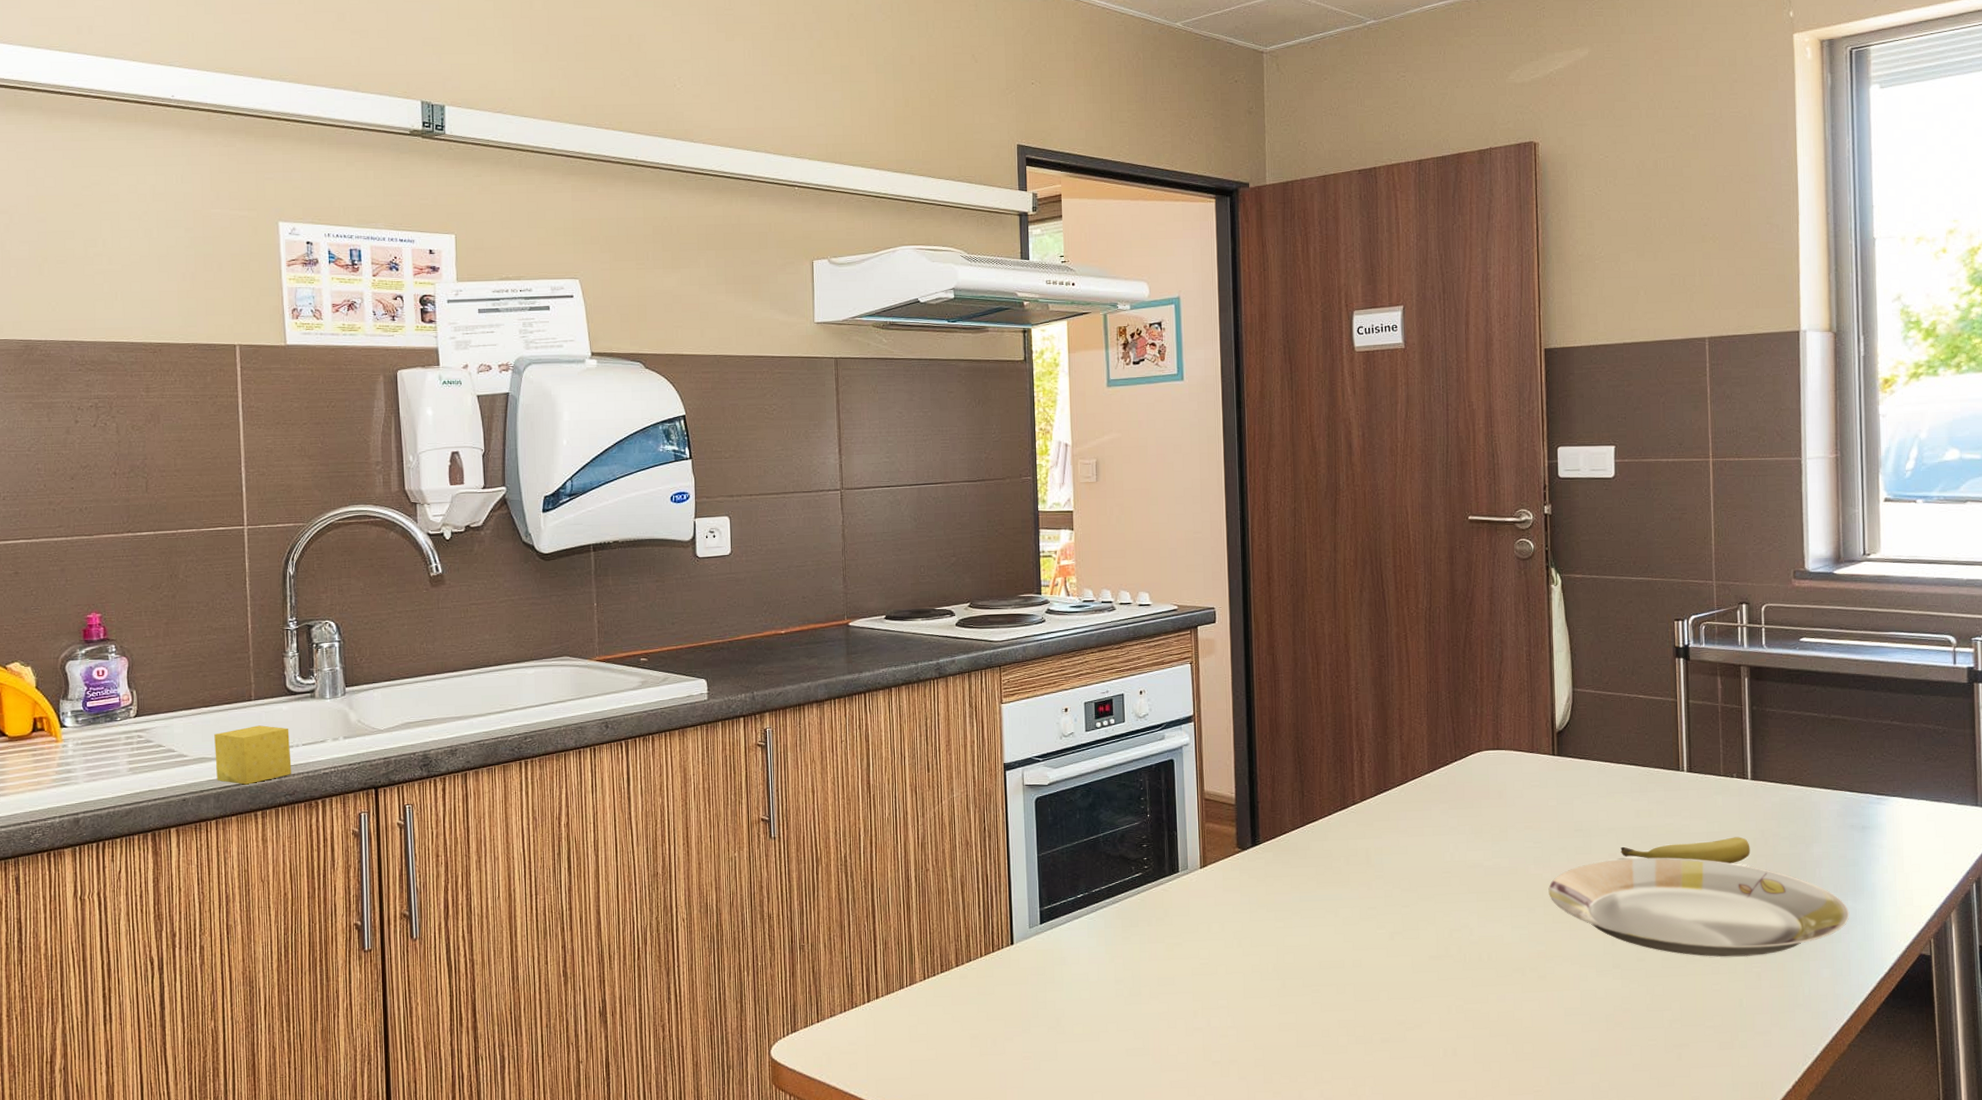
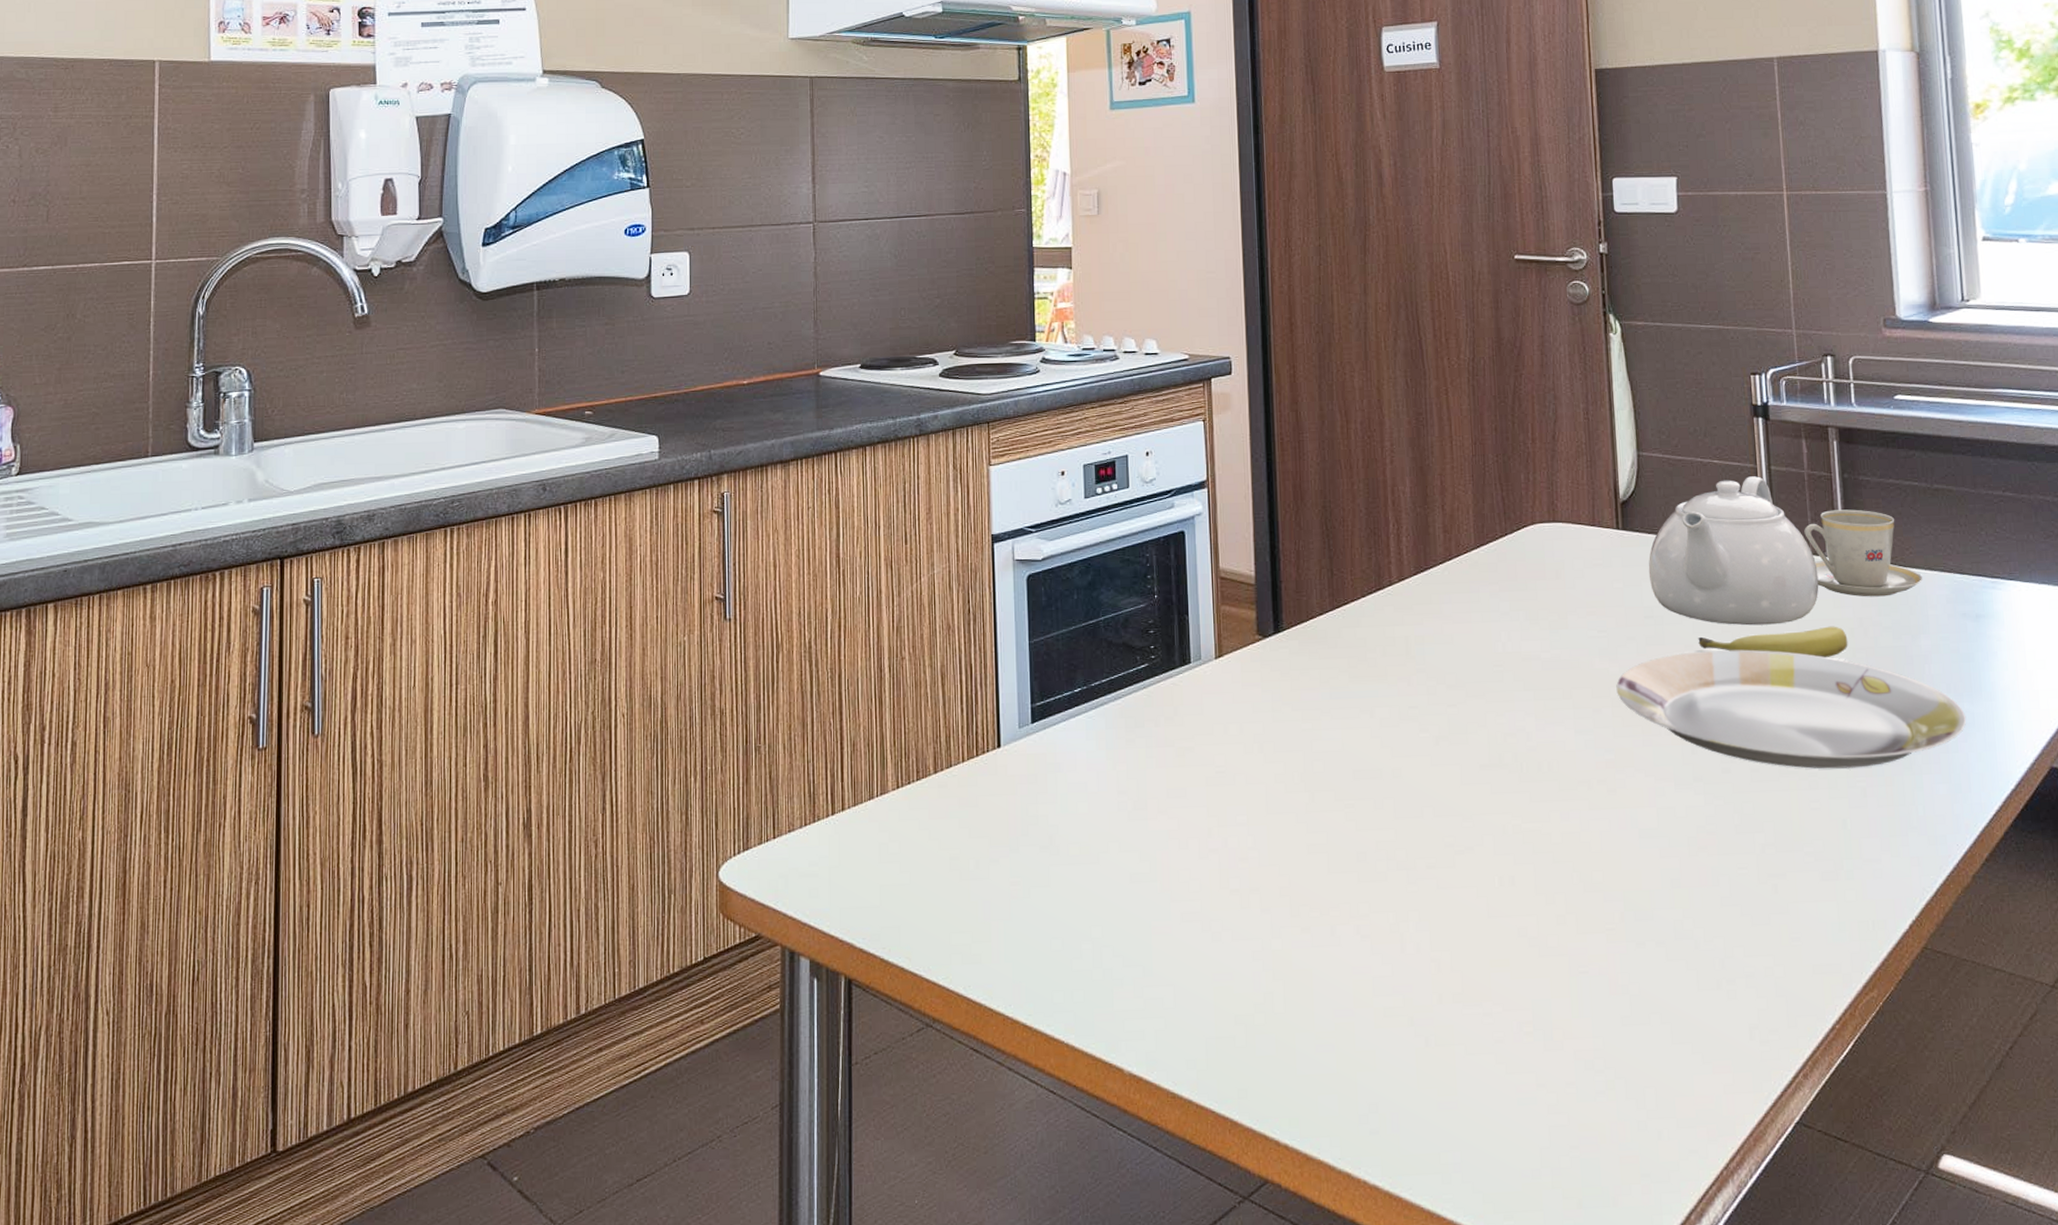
sponge: present [214,725,292,785] -> none [103,485,188,554]
teapot: none [1579,708,1727,837] -> present [1648,475,1819,626]
teacup: none [1716,737,1818,812] -> present [1804,509,1923,597]

